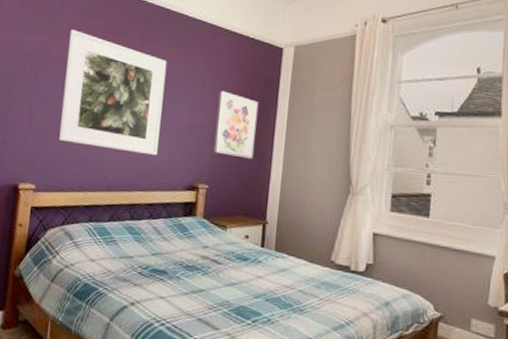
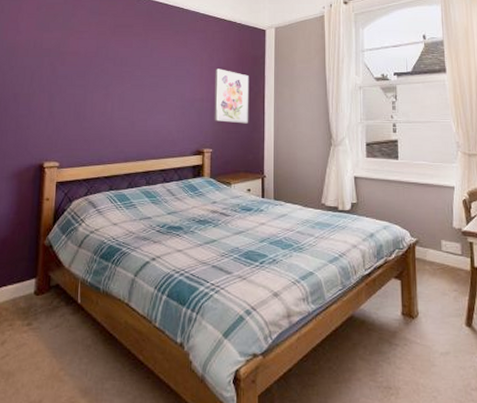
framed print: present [59,29,168,156] -> none [78,25,169,128]

